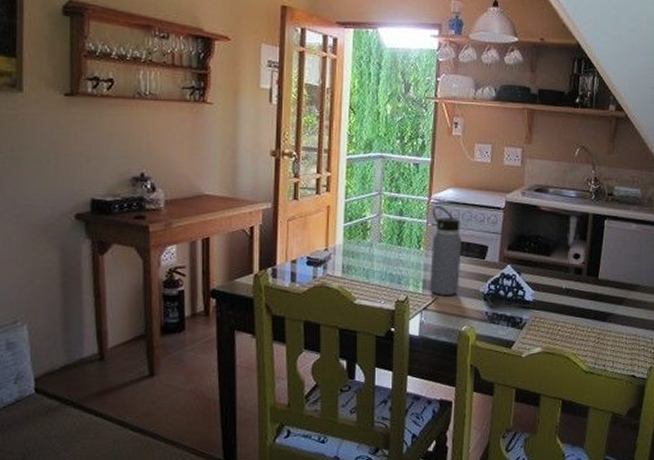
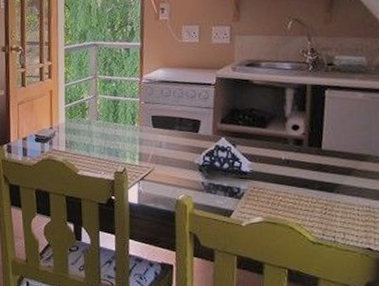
water bottle: present [429,206,462,295] -> none [144,85,175,167]

